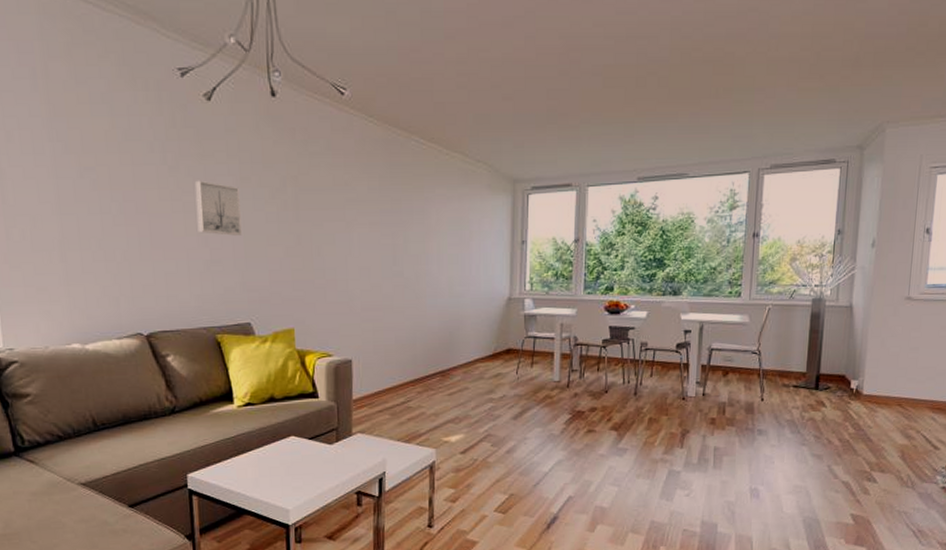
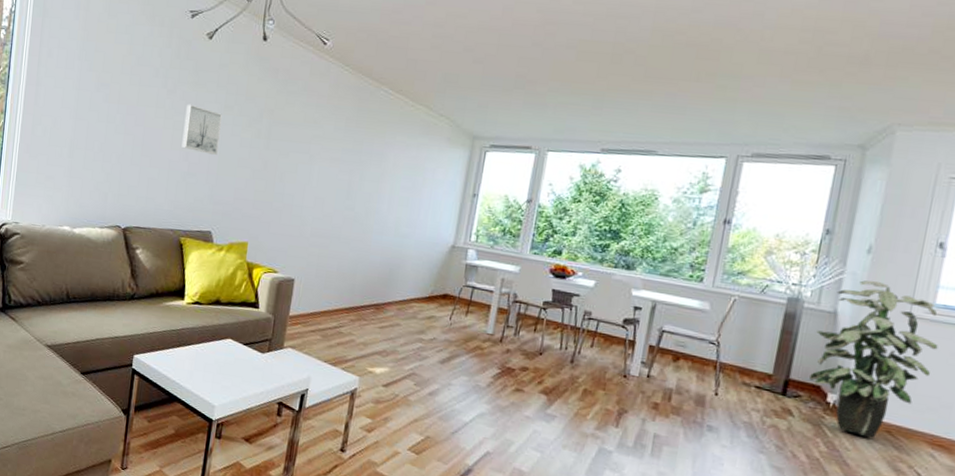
indoor plant: none [836,272,931,414] -> present [809,280,938,439]

